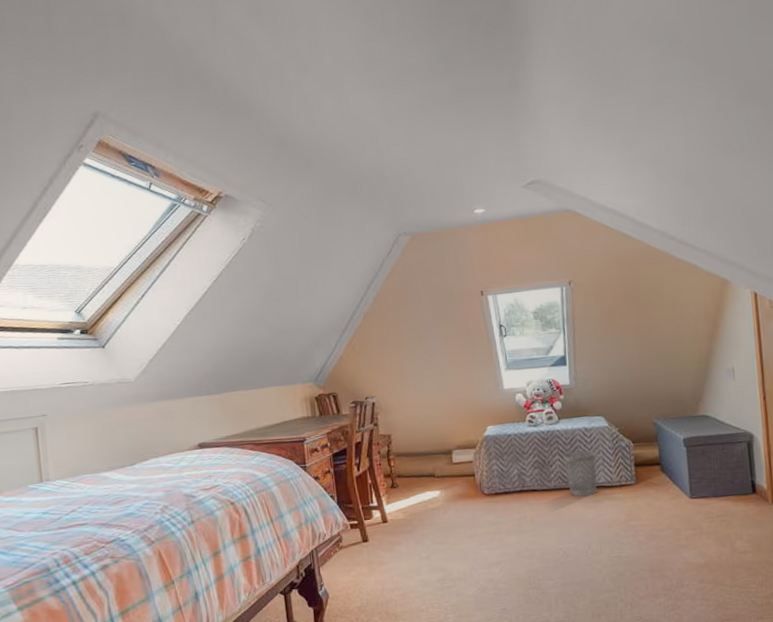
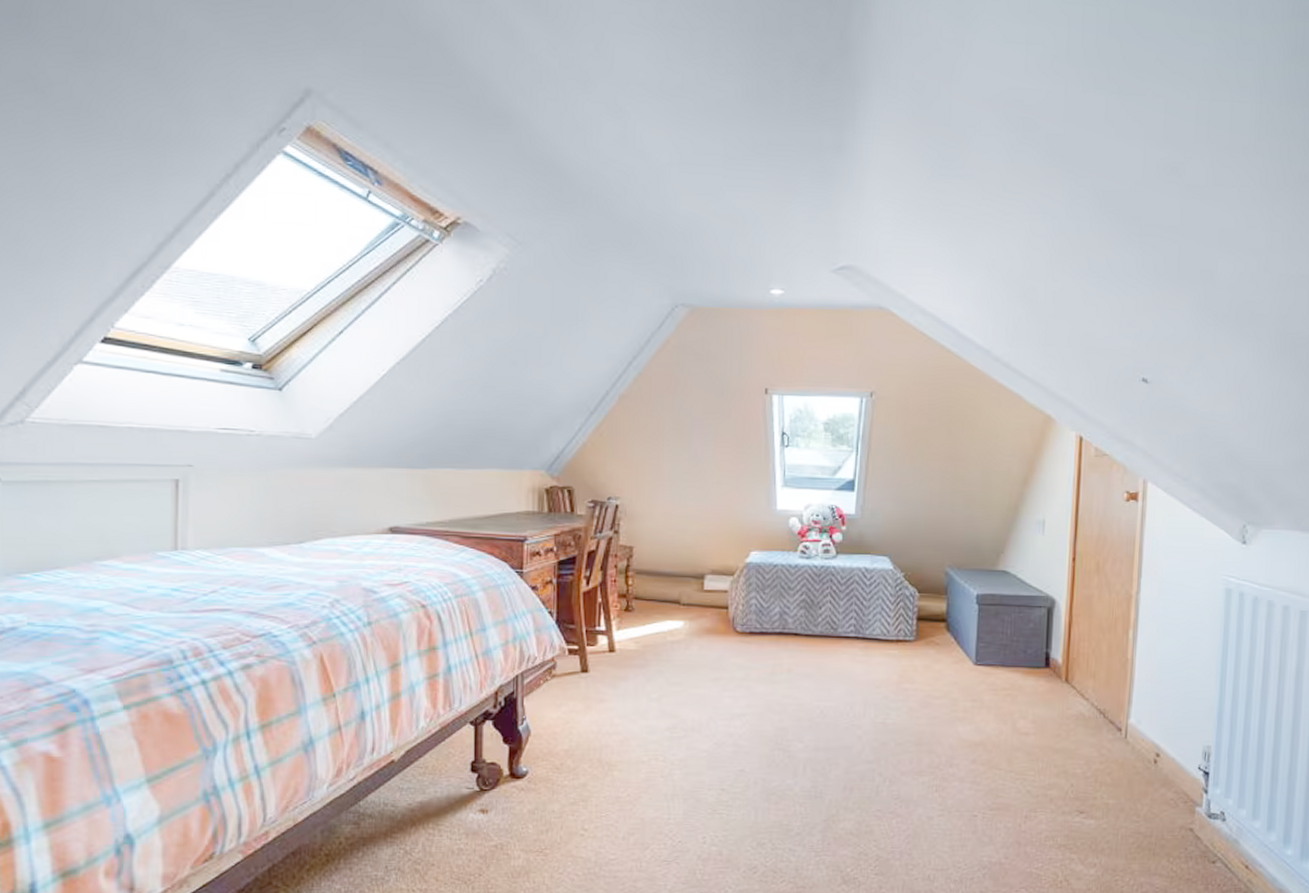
wastebasket: present [563,450,597,497] -> none [836,594,874,648]

